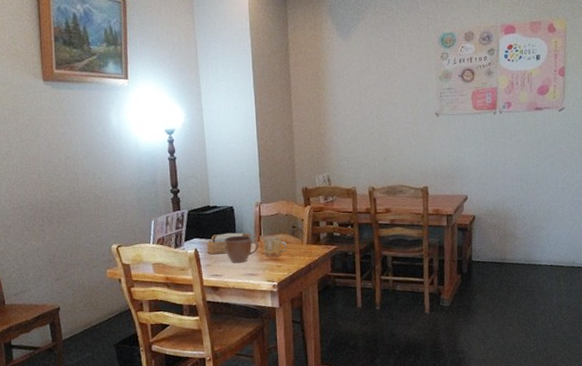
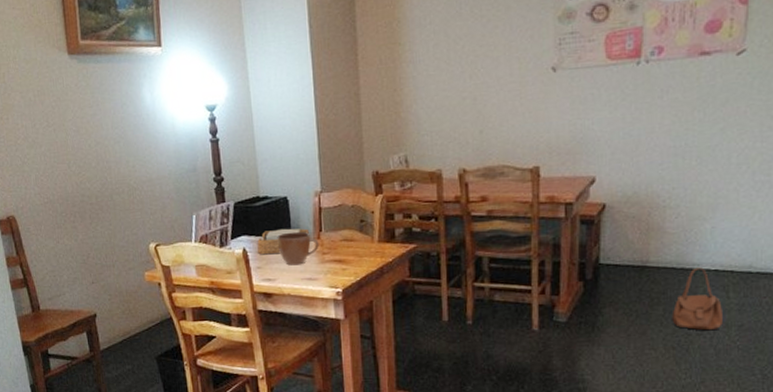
mug: present [263,237,288,258] -> none [324,233,355,259]
handbag: none [523,263,557,311] -> present [672,267,723,331]

